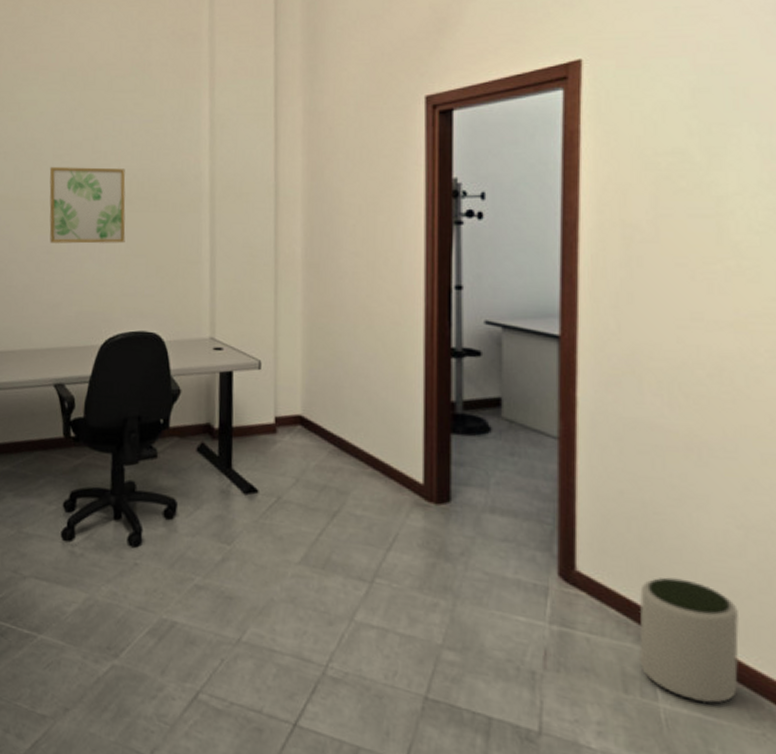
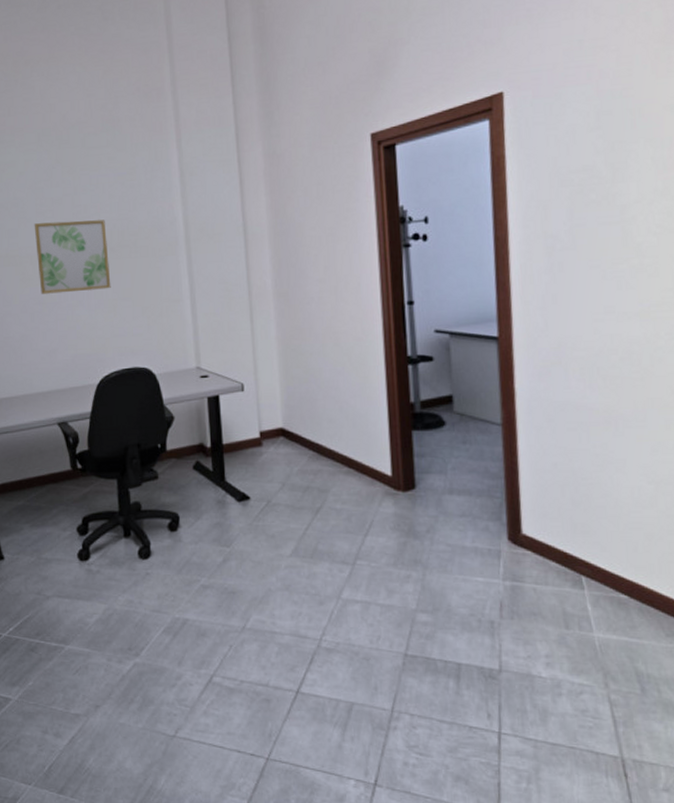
plant pot: present [639,577,739,704] -> none [574,530,655,629]

